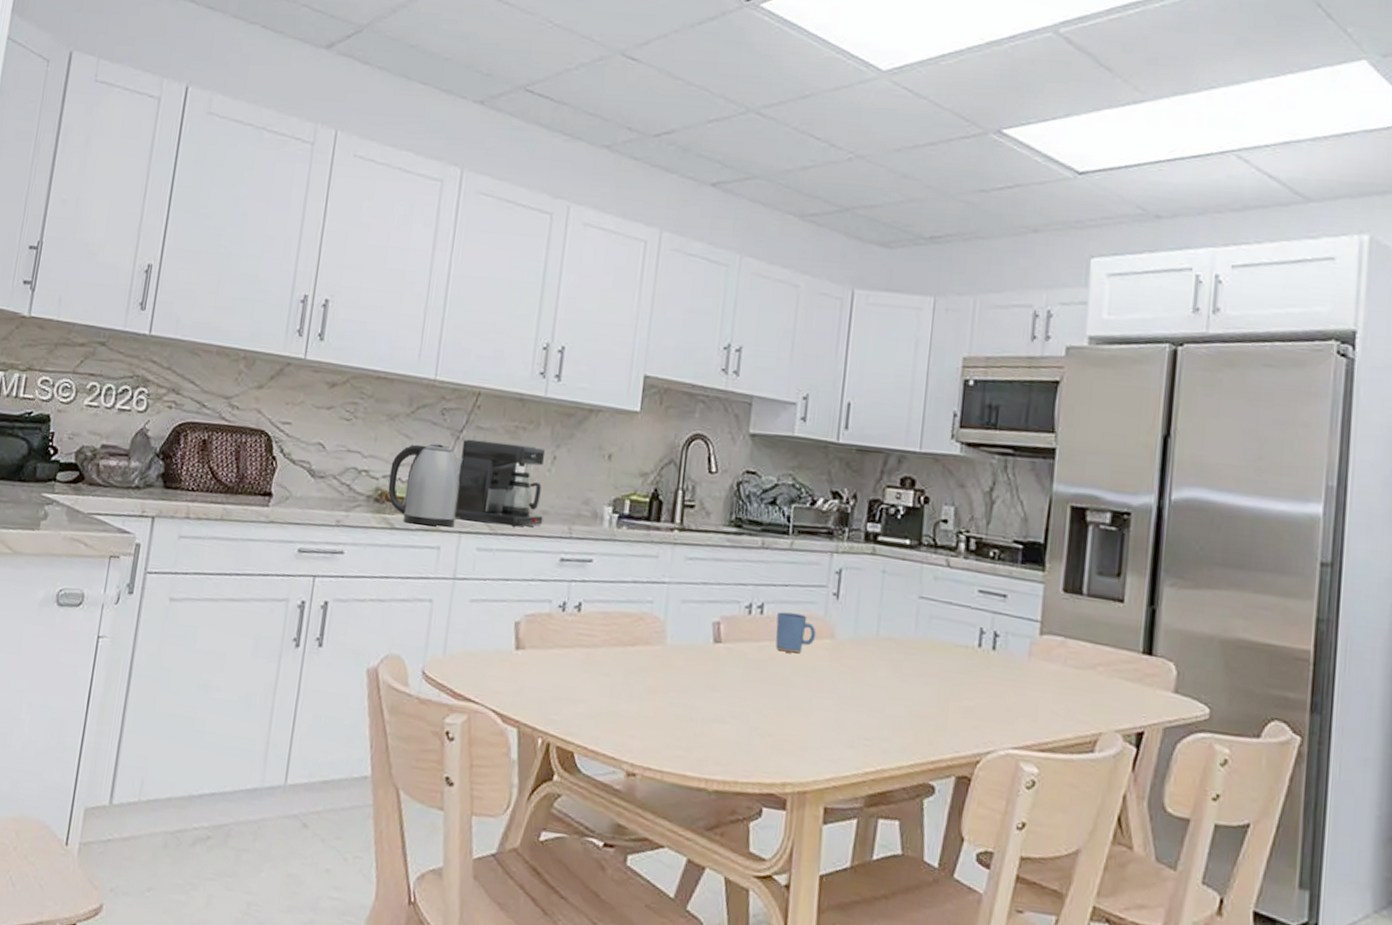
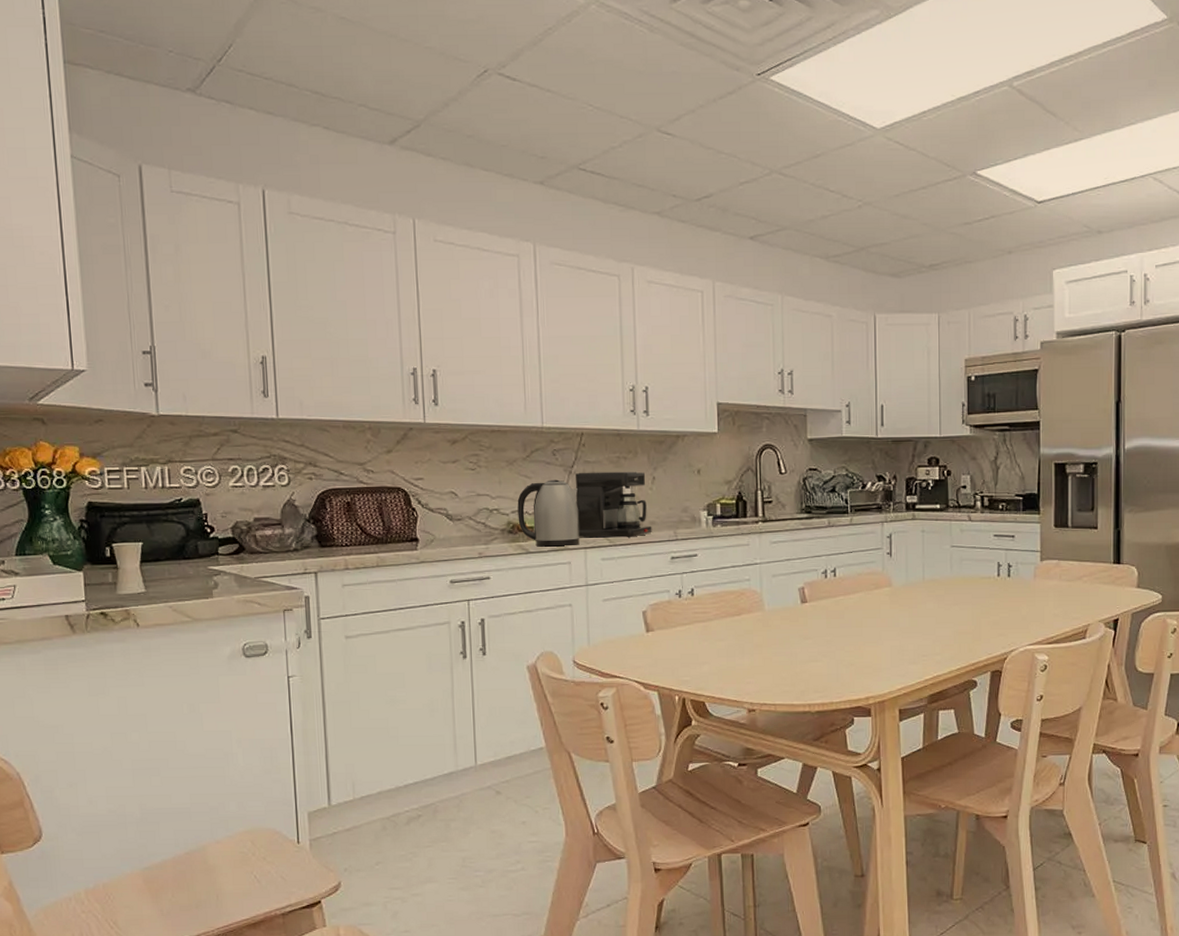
mug: present [775,611,817,654] -> none [847,572,878,602]

